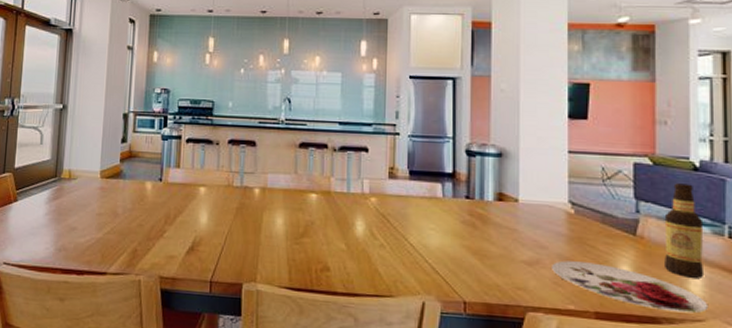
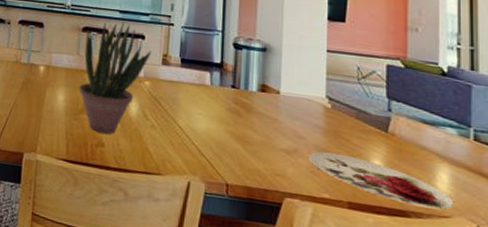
potted plant: none [299,134,377,257] -> present [79,22,152,134]
bottle: present [664,183,705,278] -> none [414,86,451,177]

